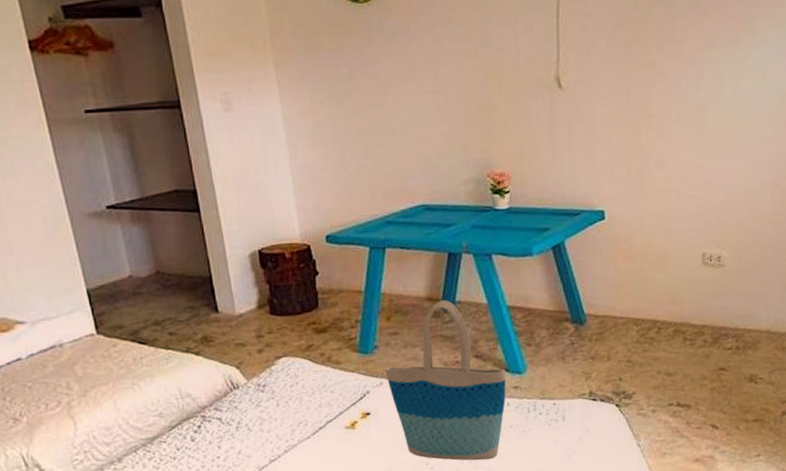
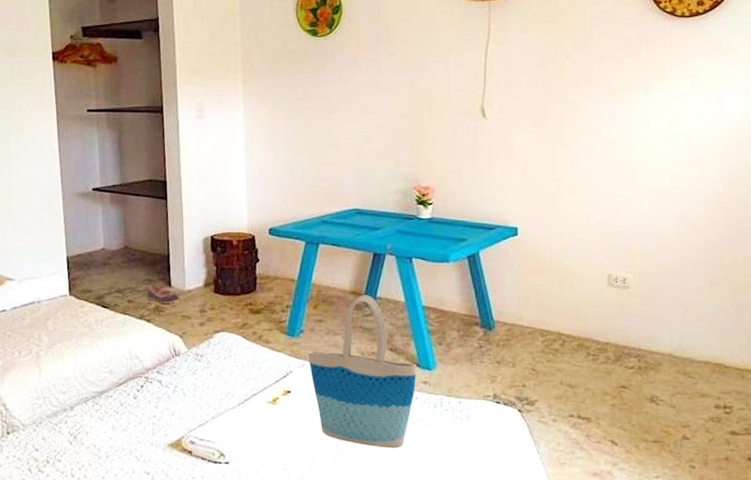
shoe: none [190,312,230,332] -> present [147,284,179,304]

